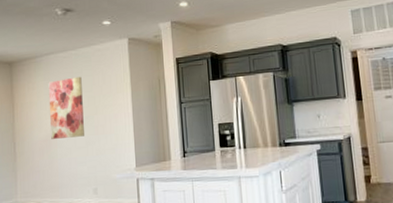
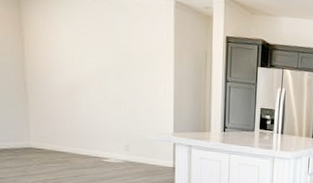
wall art: present [48,76,84,139] -> none [71,24,116,92]

